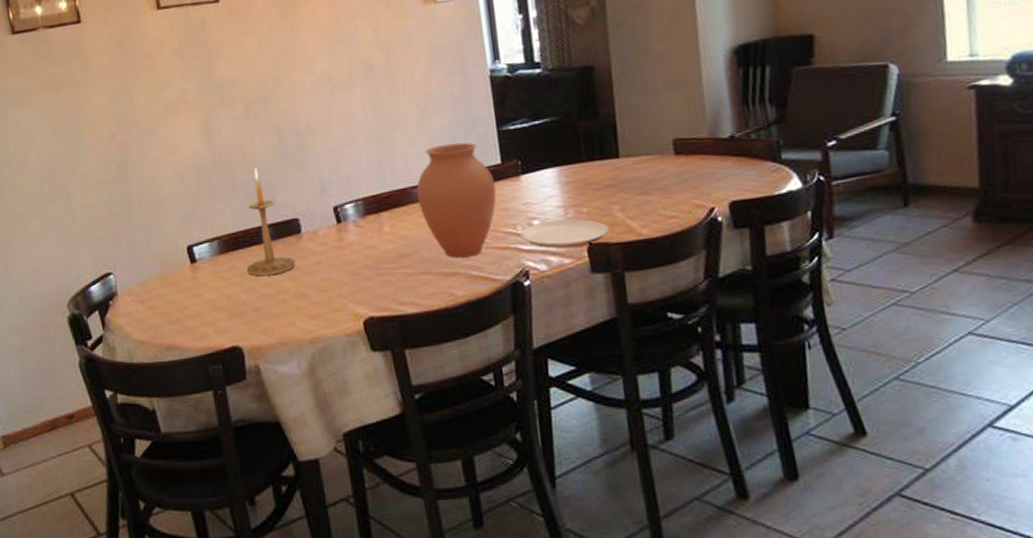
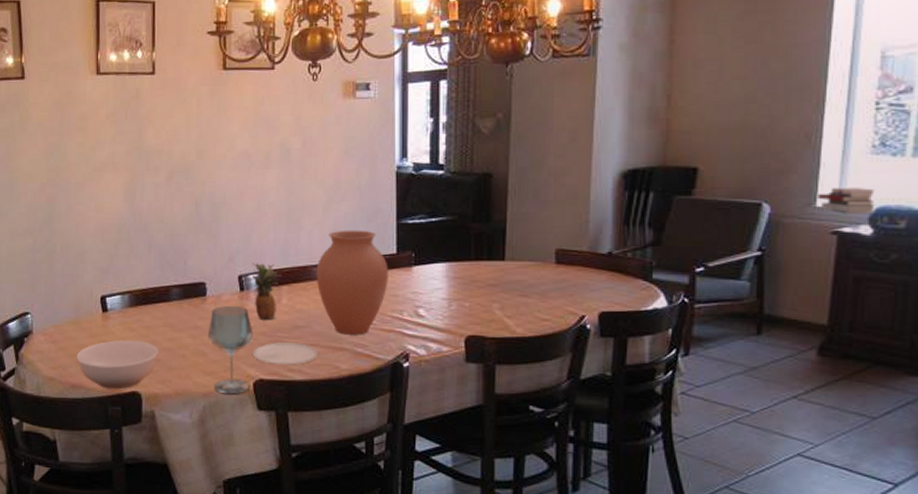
bowl: none [167,290,256,347] -> present [76,340,158,390]
candlestick: present [247,168,296,277] -> none [154,232,198,332]
wine glass: none [307,239,360,338] -> present [207,305,253,395]
fruit: none [347,190,381,252] -> present [251,263,282,319]
plate: none [359,273,430,300] -> present [253,342,318,366]
plate: present [519,218,610,248] -> none [405,311,488,338]
books: none [947,35,1011,66] -> present [818,188,875,214]

